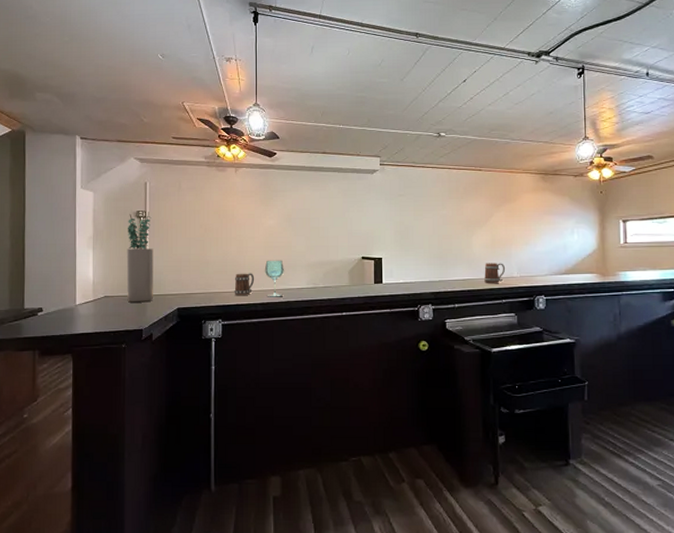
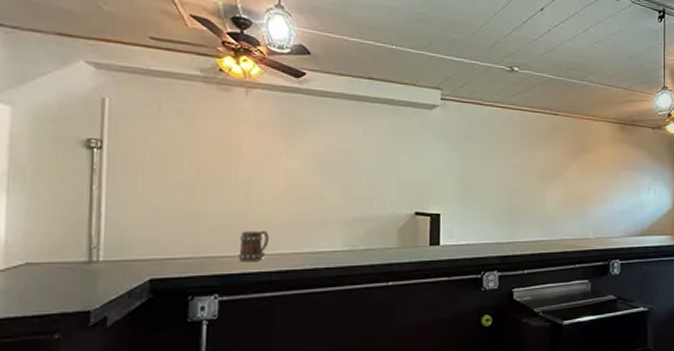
vase: present [126,212,153,303] -> none [65,140,113,272]
wine glass: present [264,260,285,297] -> none [283,214,313,263]
beer mug: present [484,263,506,283] -> none [557,222,581,245]

